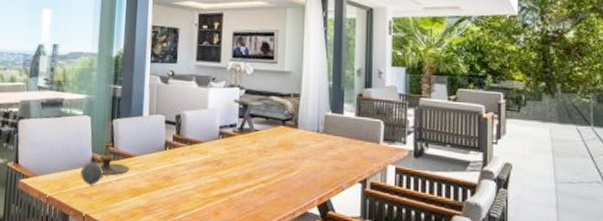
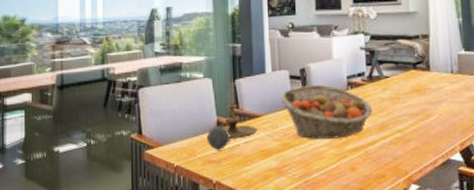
fruit basket: none [154,131,240,184] -> present [280,84,372,139]

